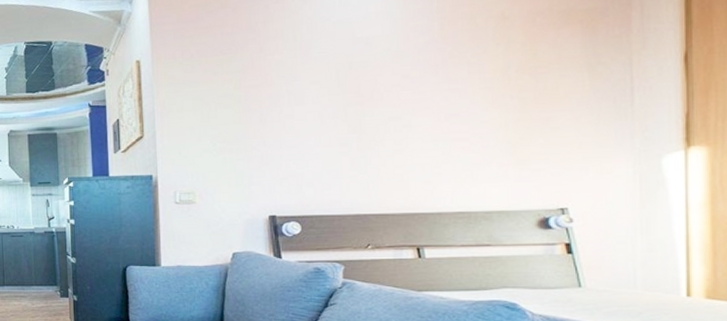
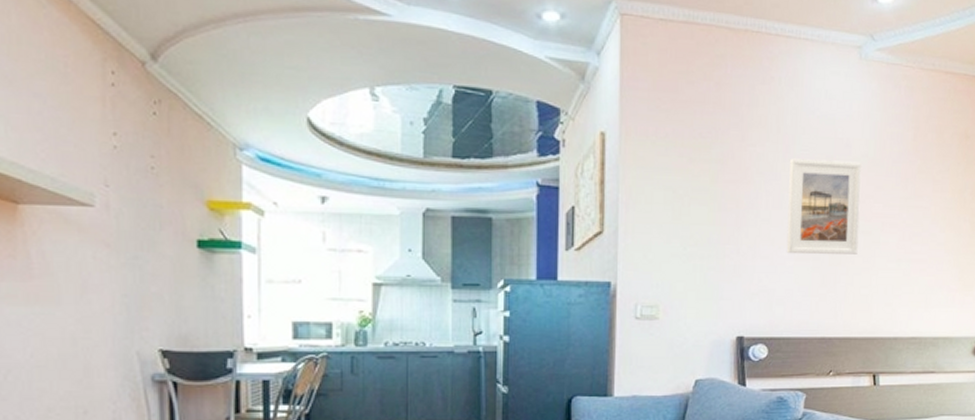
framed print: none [309,56,388,143] -> present [786,158,862,254]

